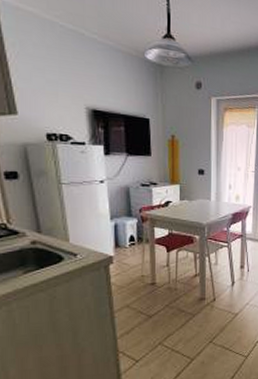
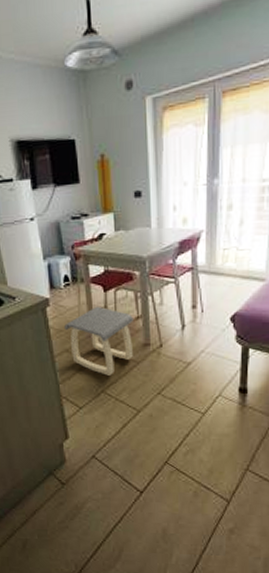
stool: none [127,264,192,328] -> present [64,306,133,376]

